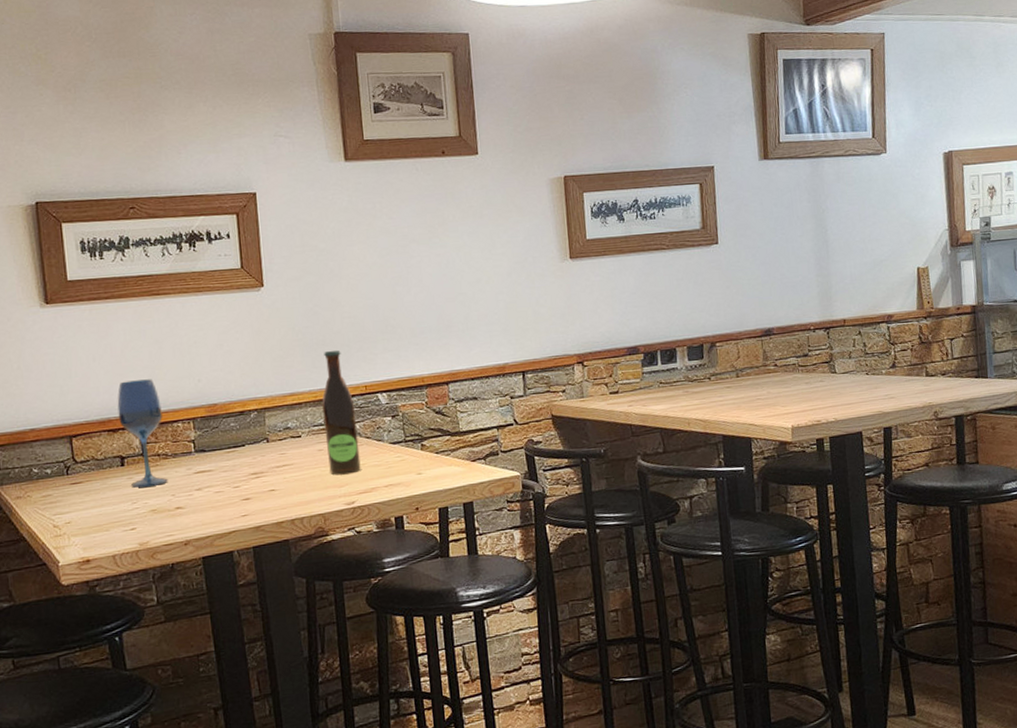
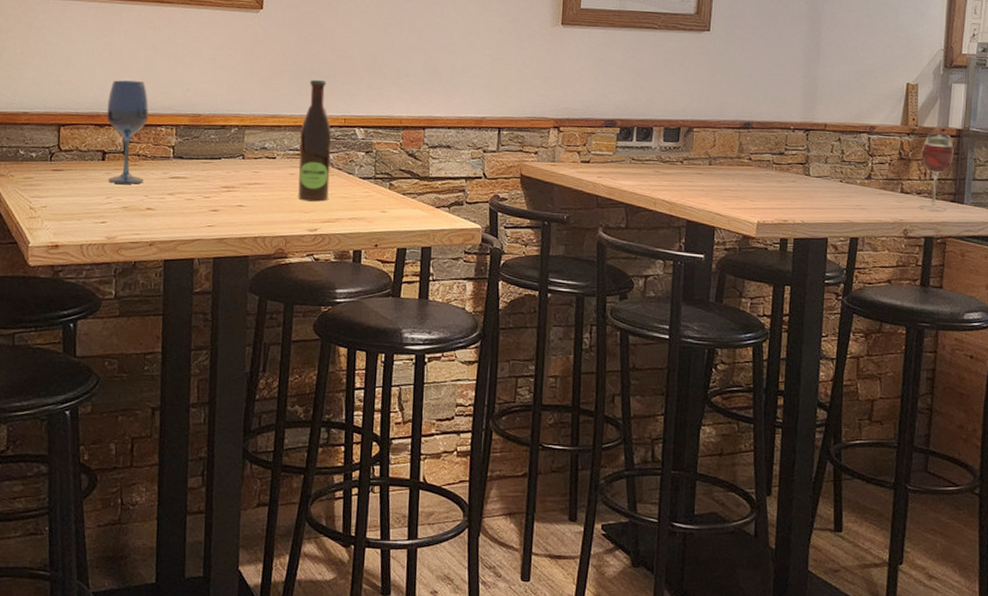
wineglass: none [940,312,972,391] -> present [920,133,954,212]

